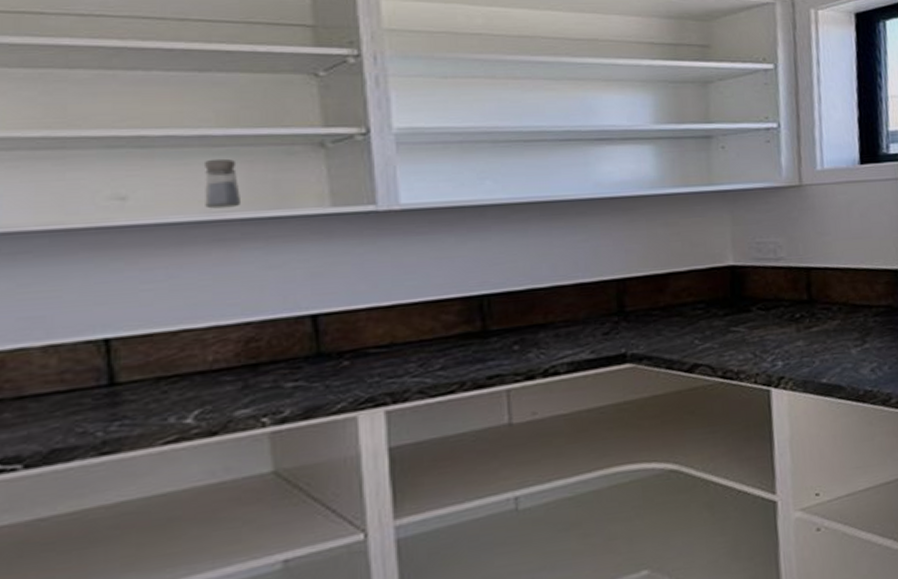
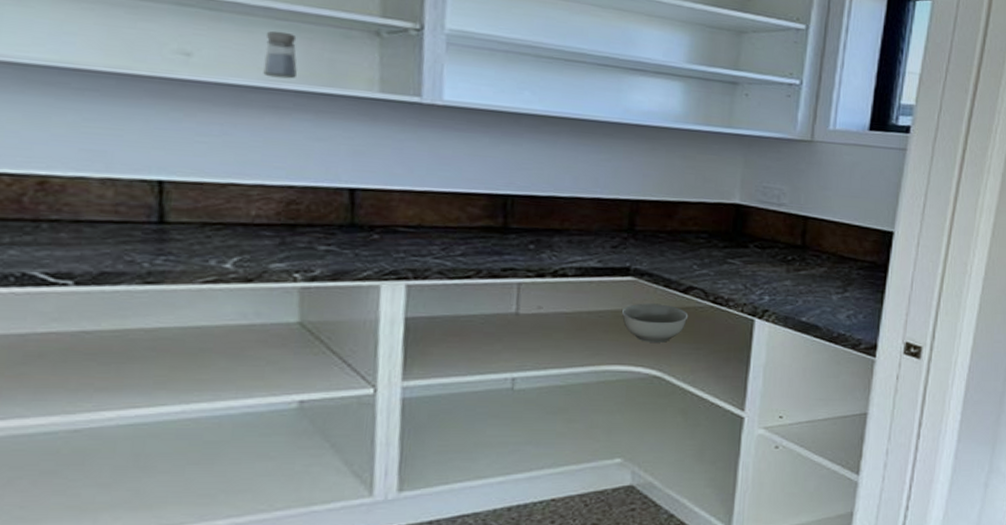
bowl: none [623,388,698,434] -> present [621,303,689,343]

